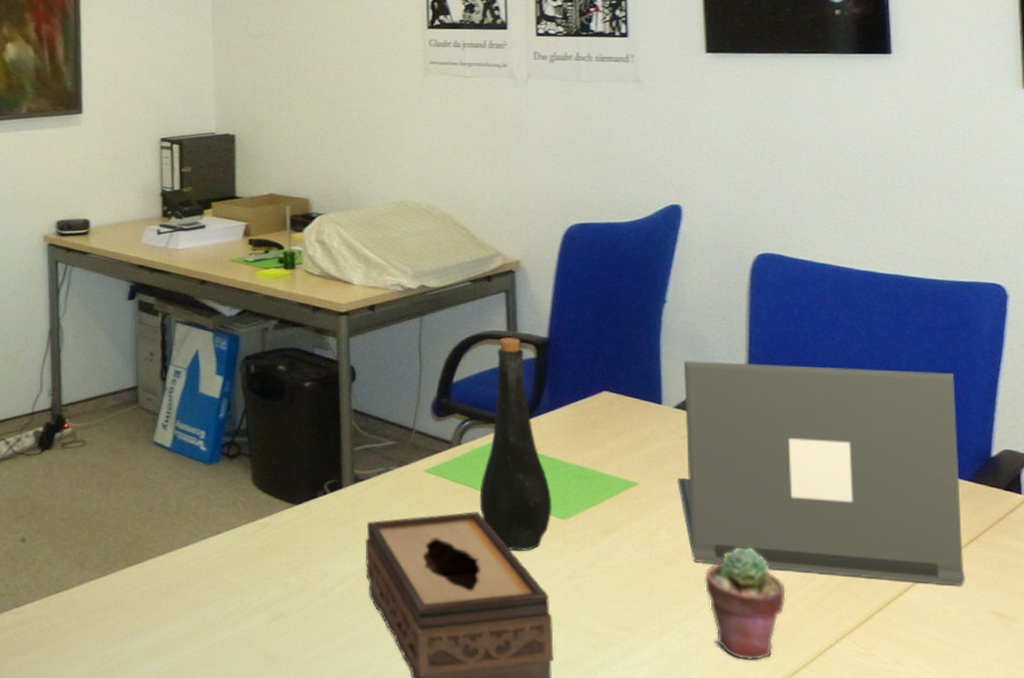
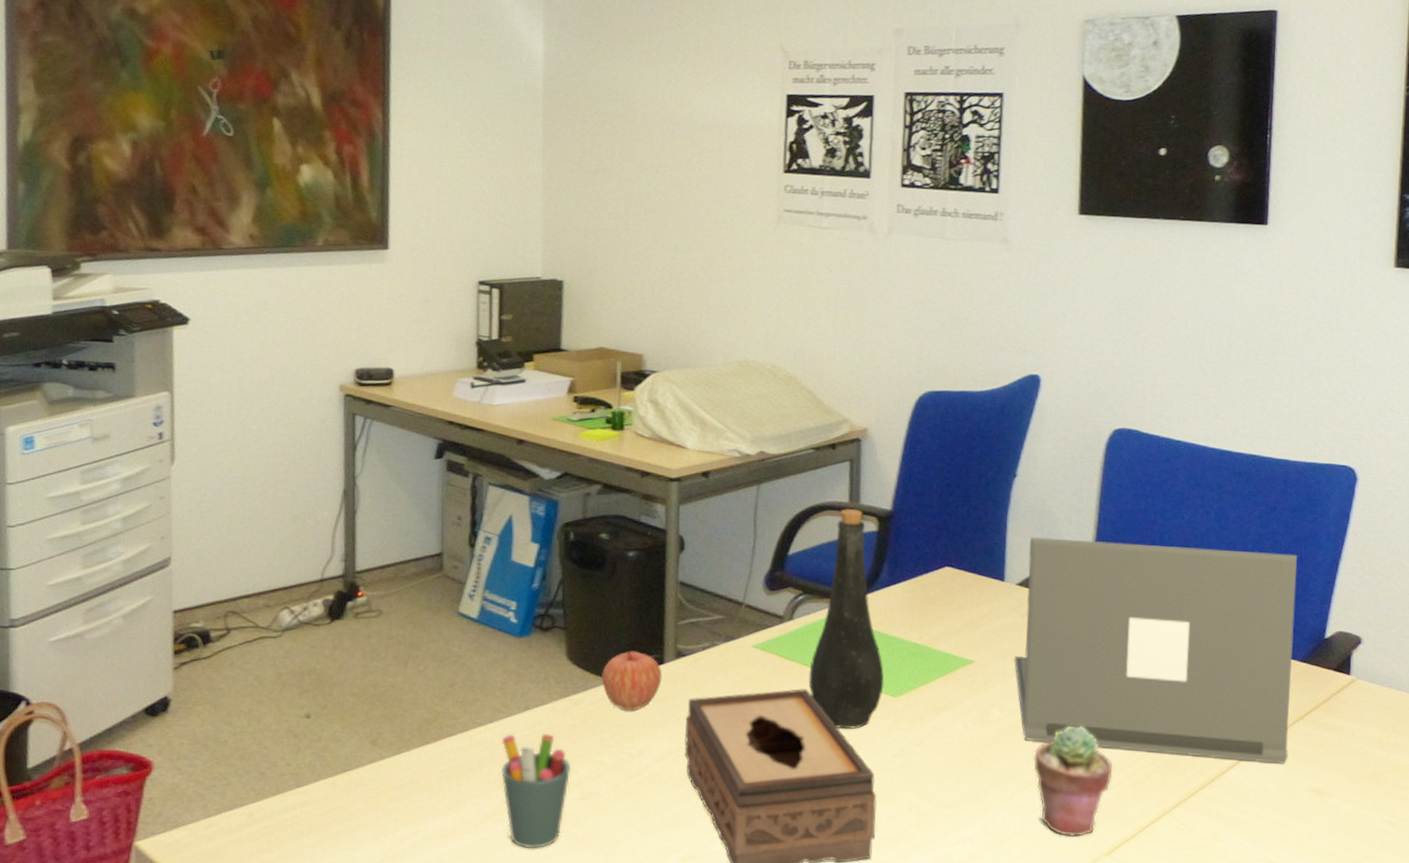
pen holder: none [196,555,262,669] -> present [501,733,572,849]
apple: none [285,476,341,534] -> present [601,651,662,711]

